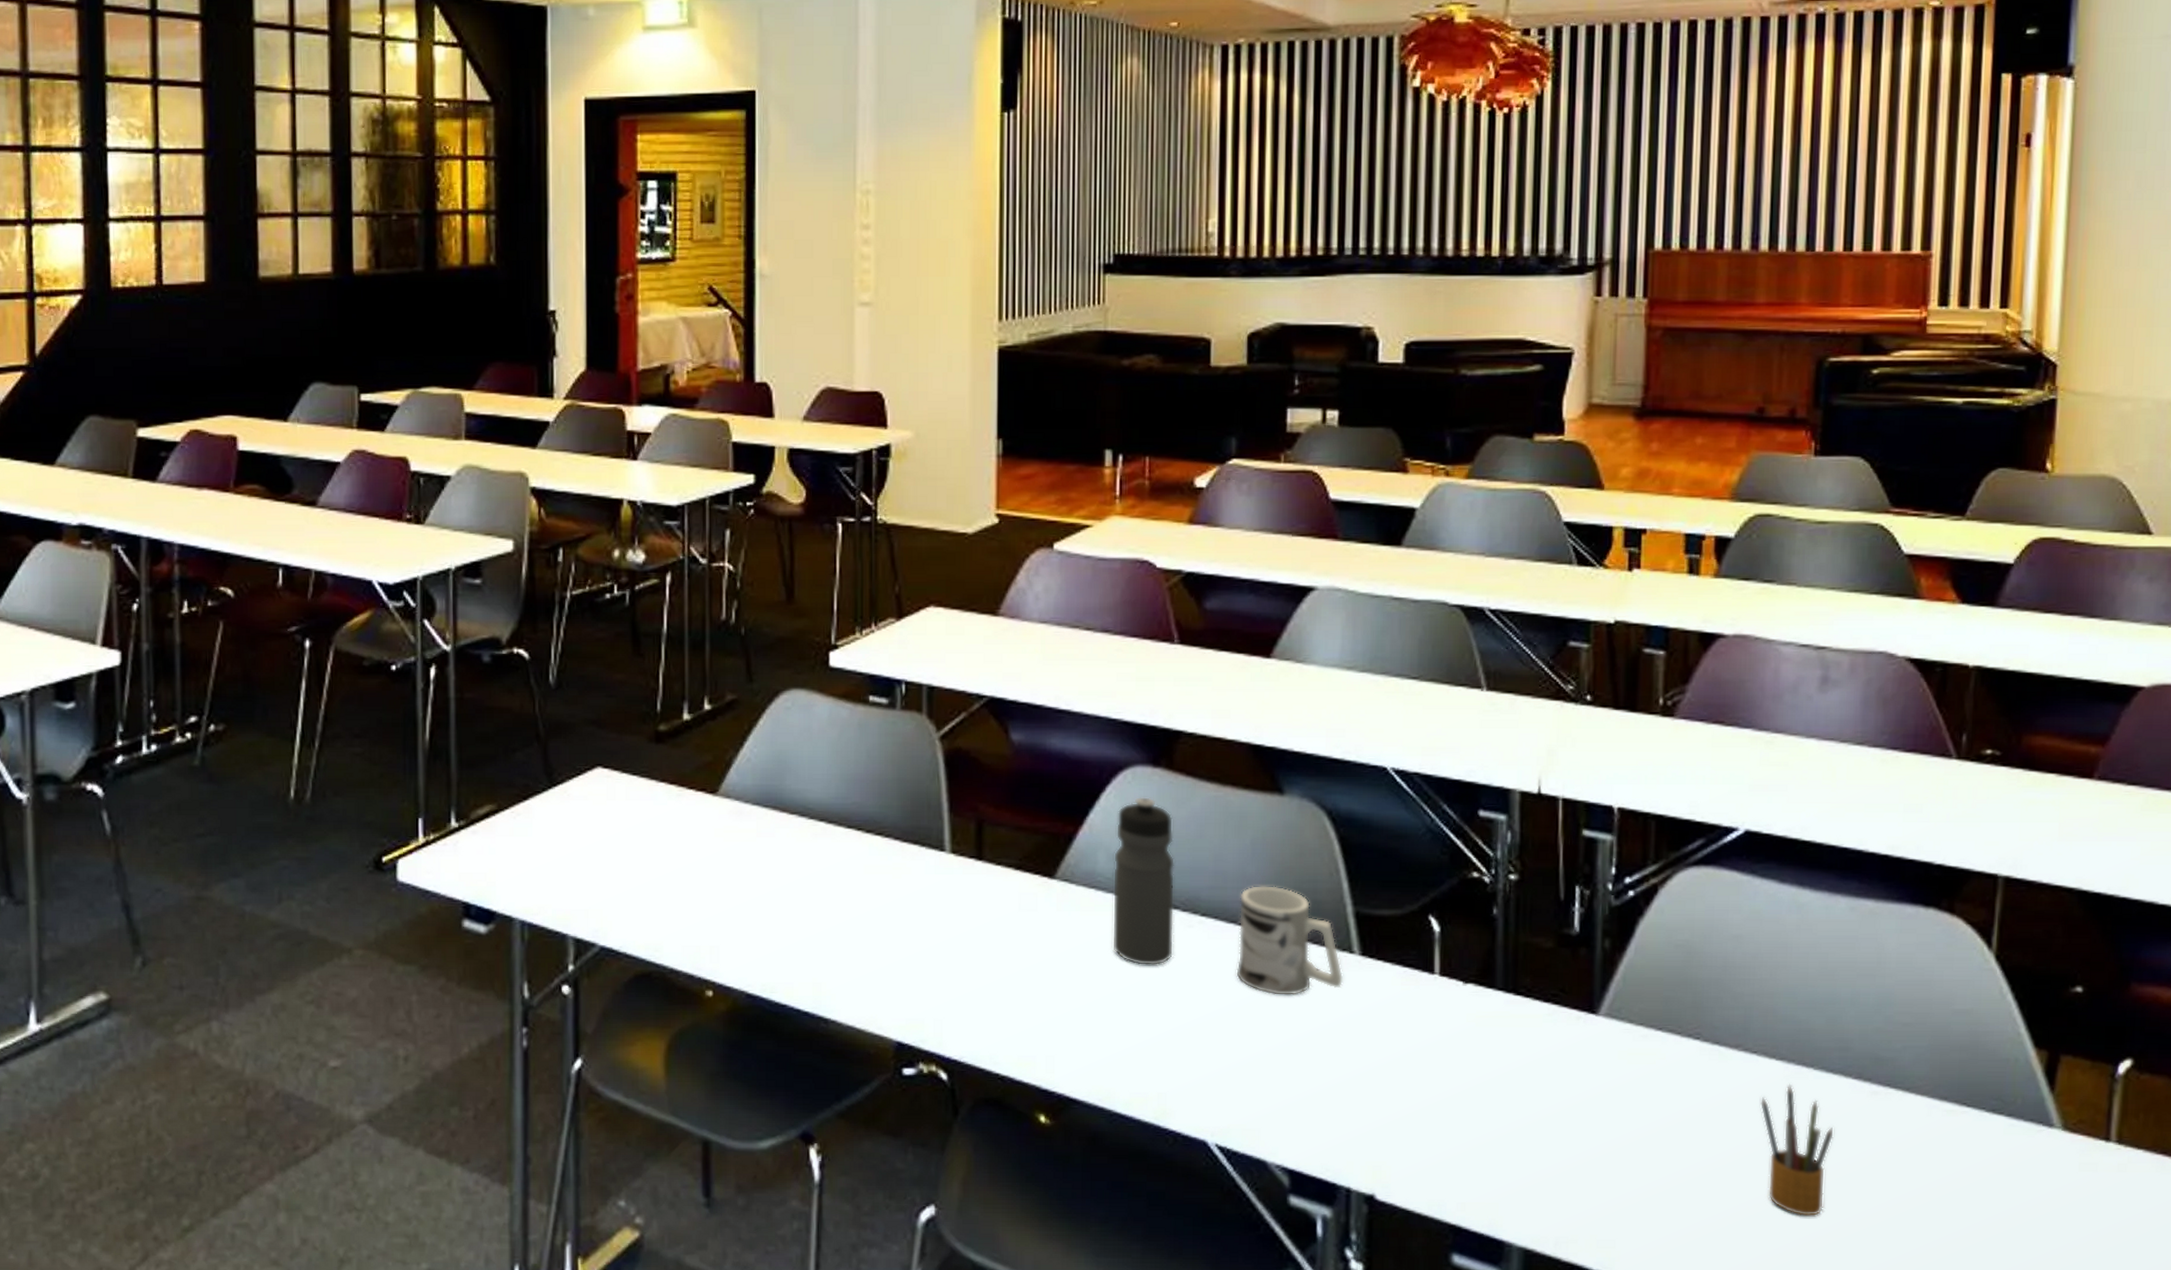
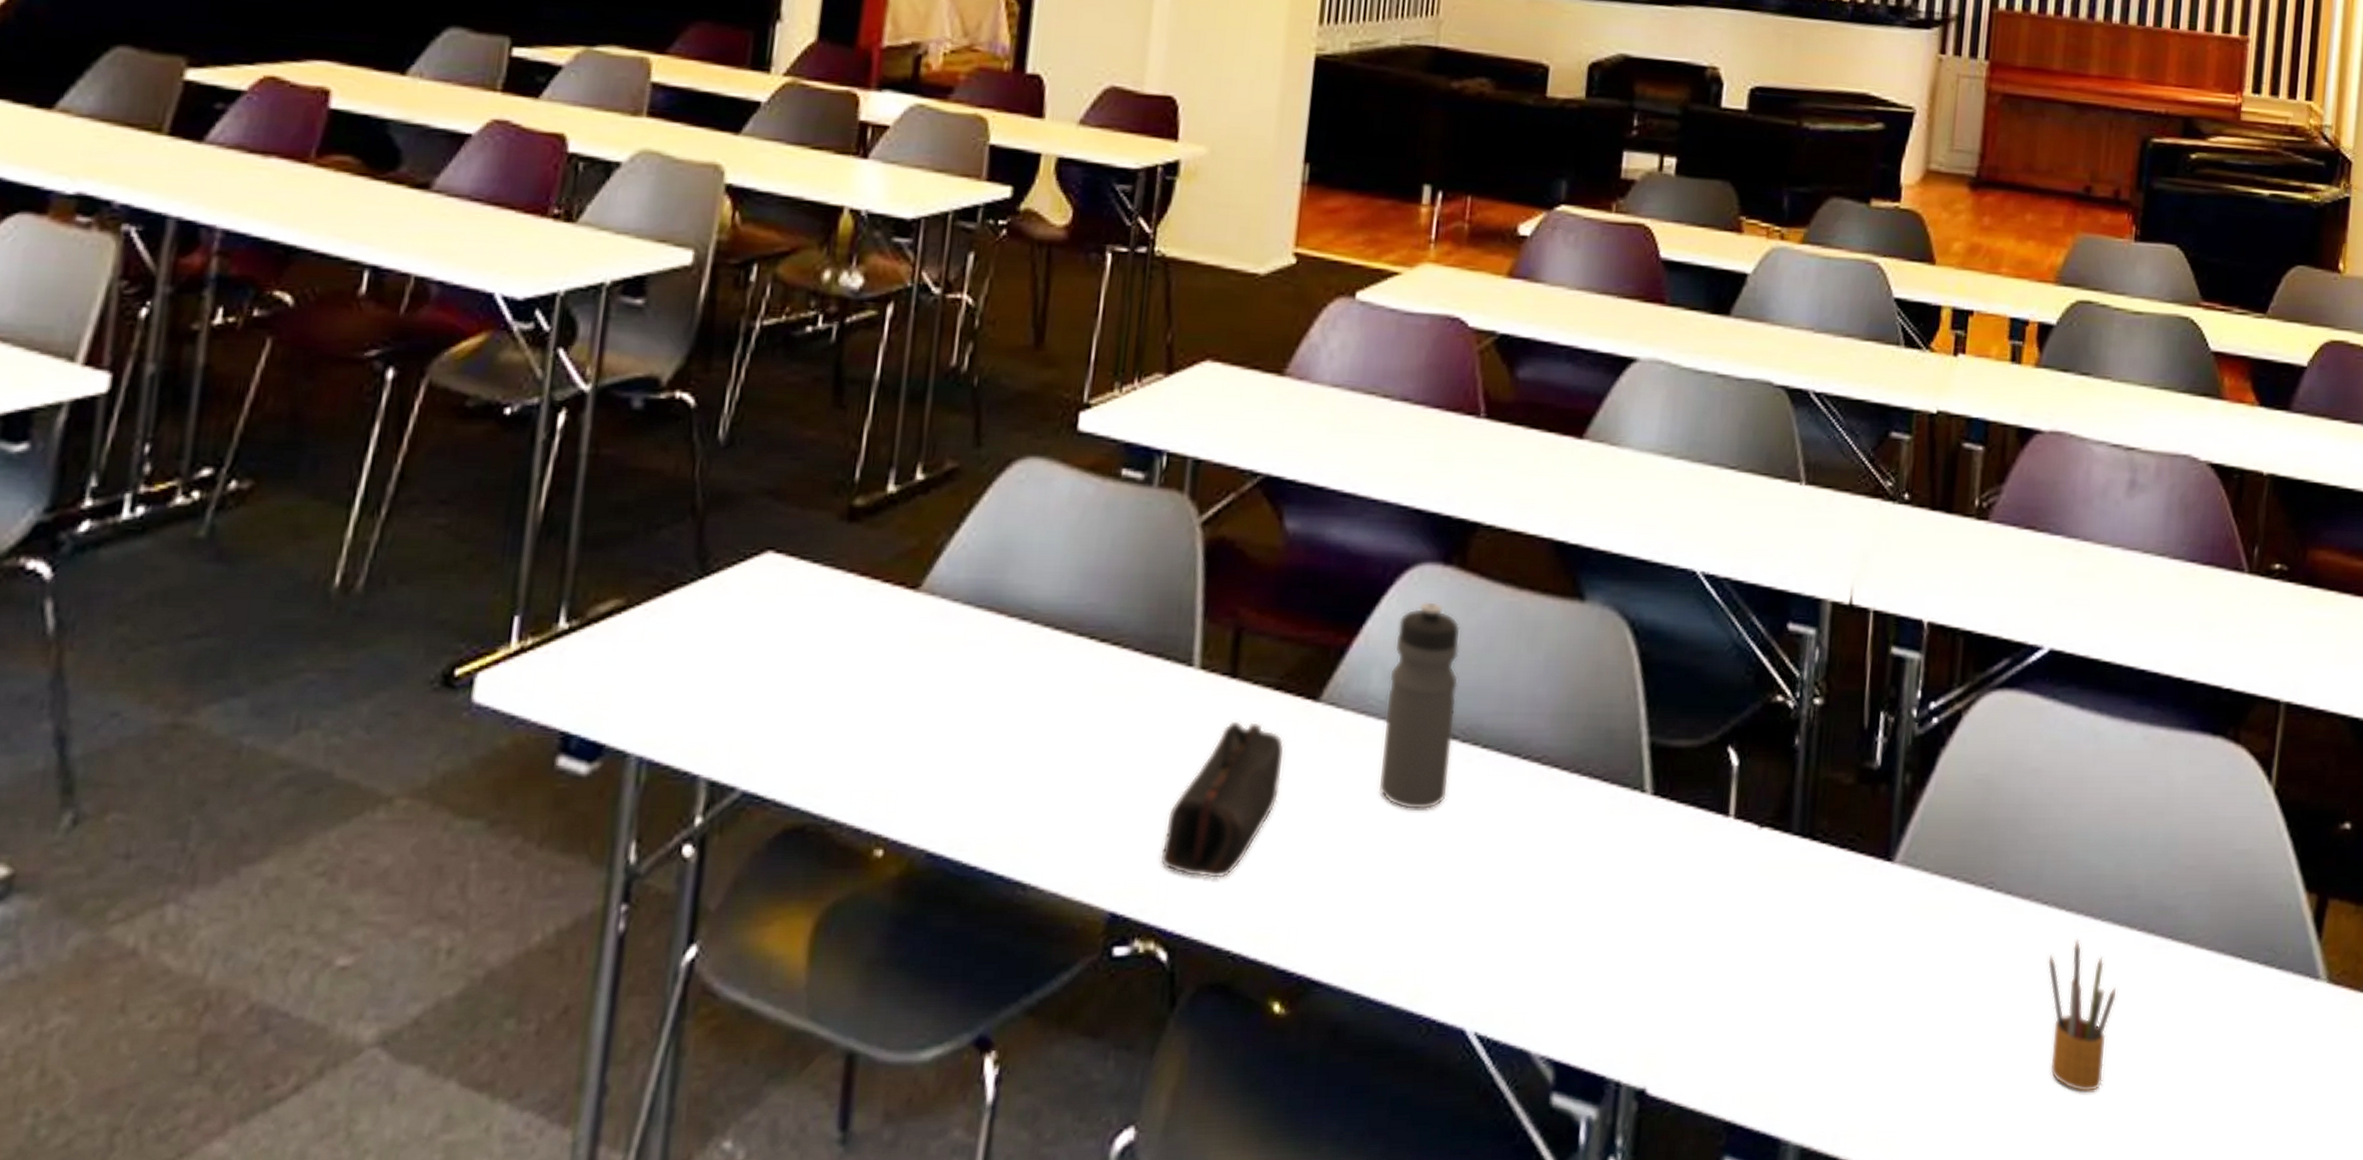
pencil case: none [934,894,1029,1017] -> present [1160,721,1285,878]
mug: present [1236,885,1344,996] -> none [1515,710,1633,846]

